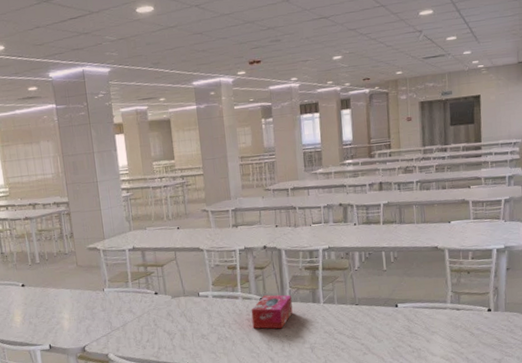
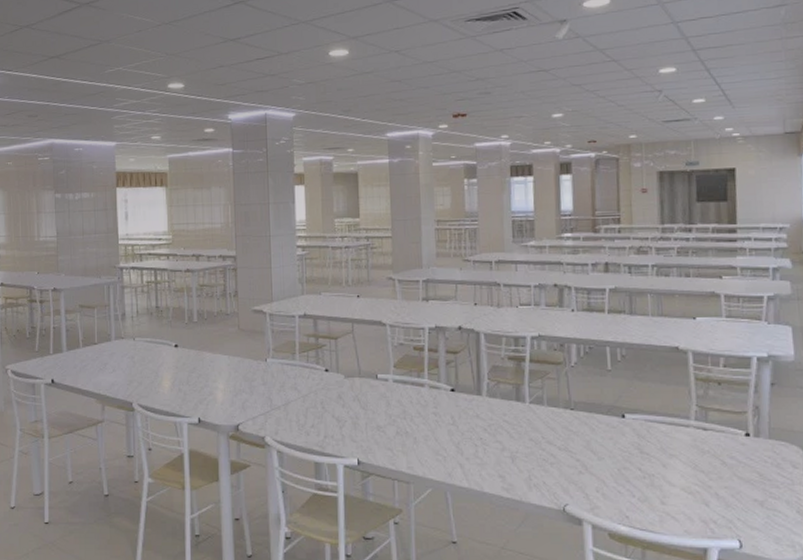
tissue box: present [251,294,293,329] -> none [439,386,491,429]

